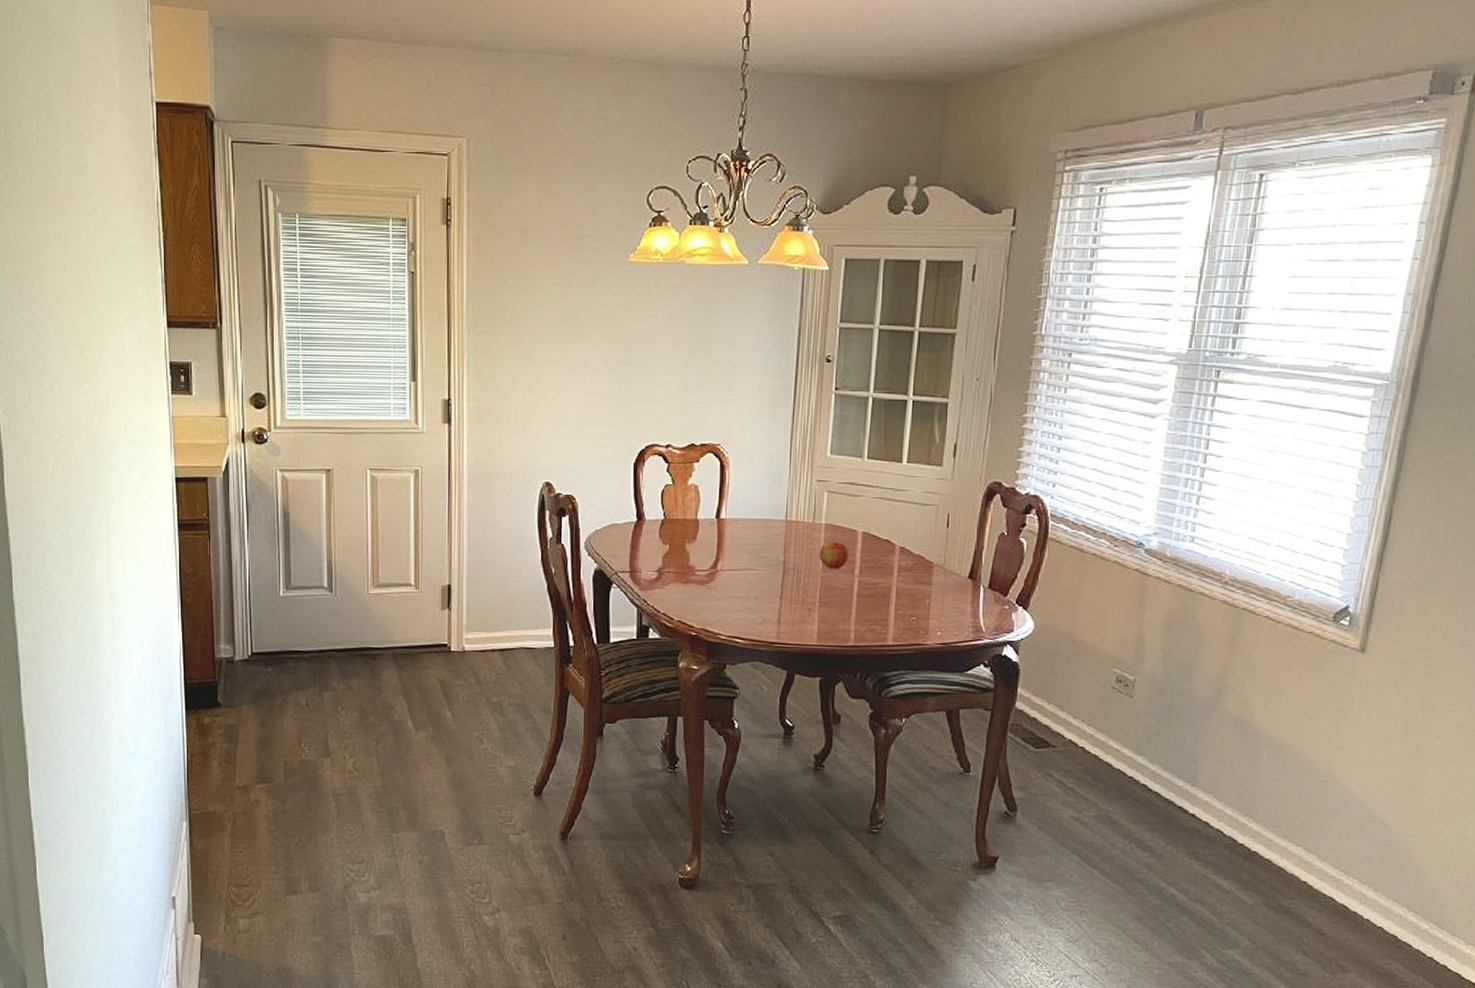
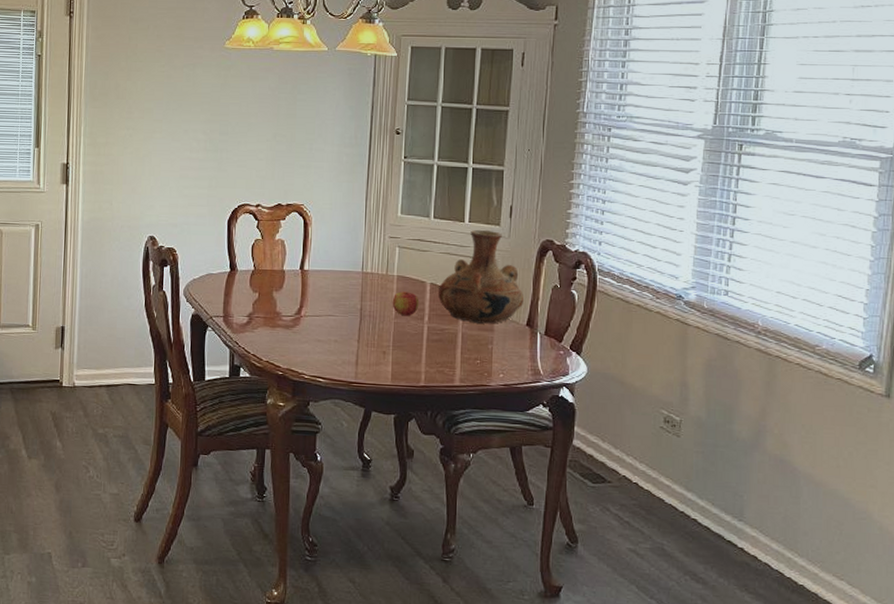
vase: none [871,470,967,577] -> present [438,229,525,324]

